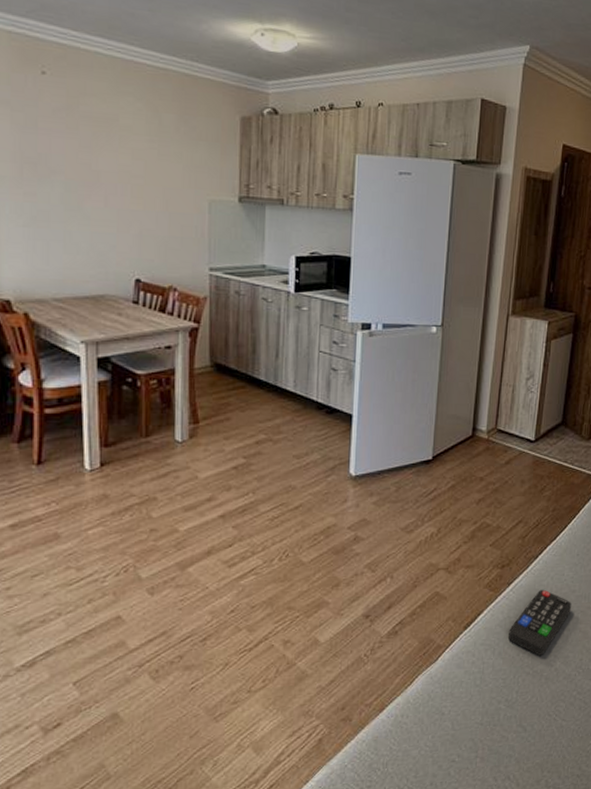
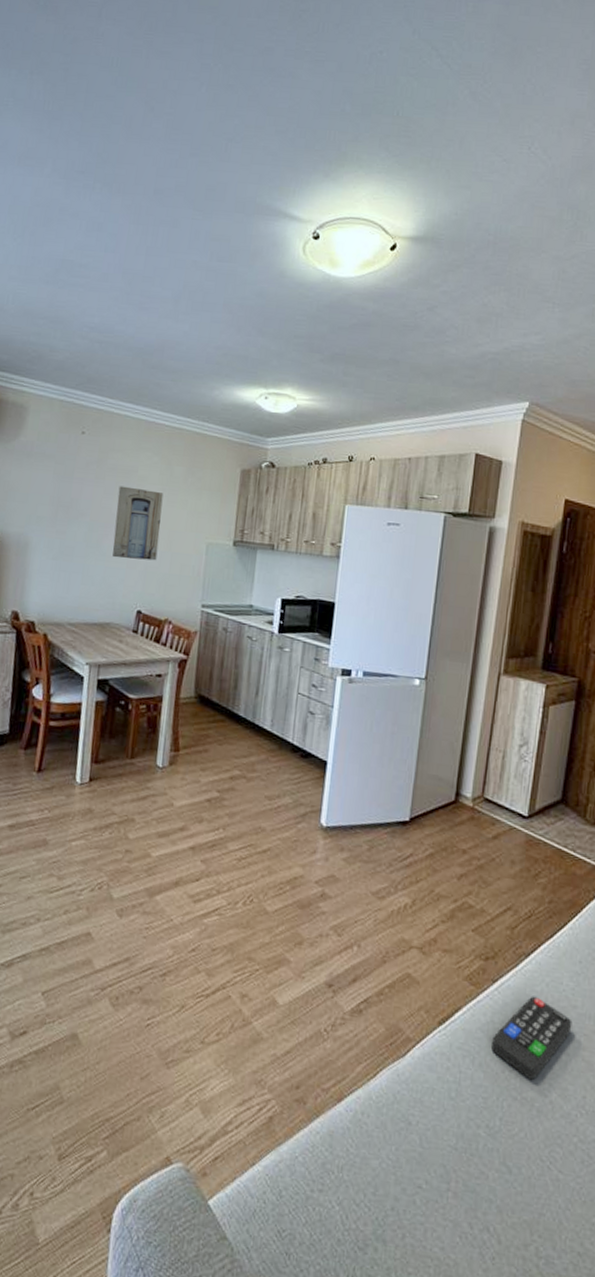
wall art: none [97,137,153,223] -> present [112,486,164,561]

